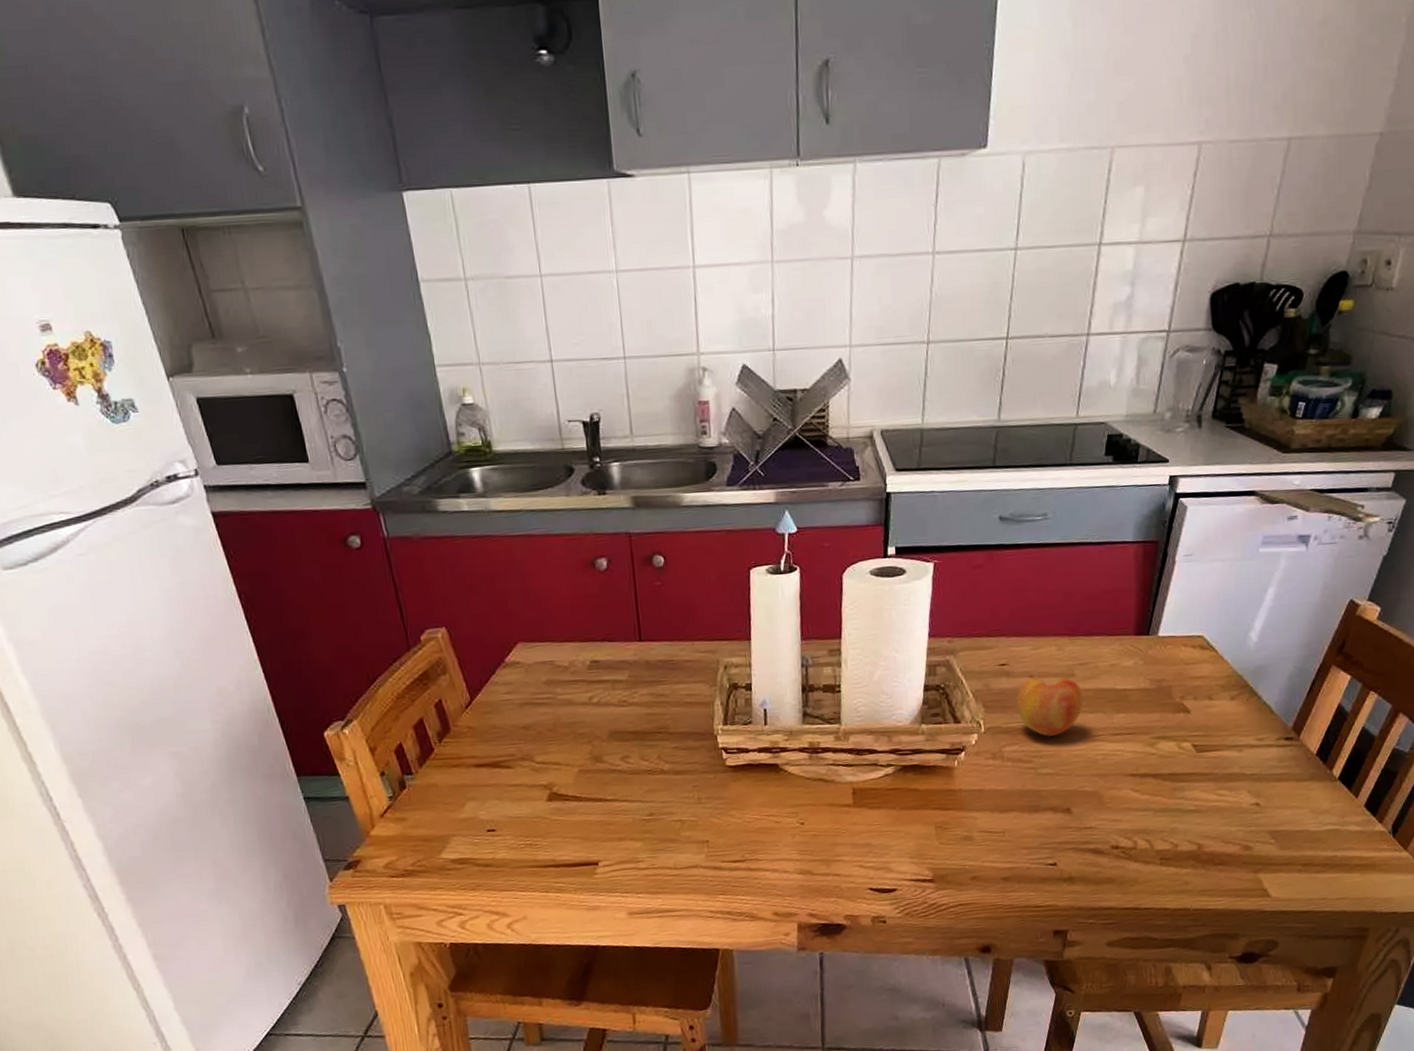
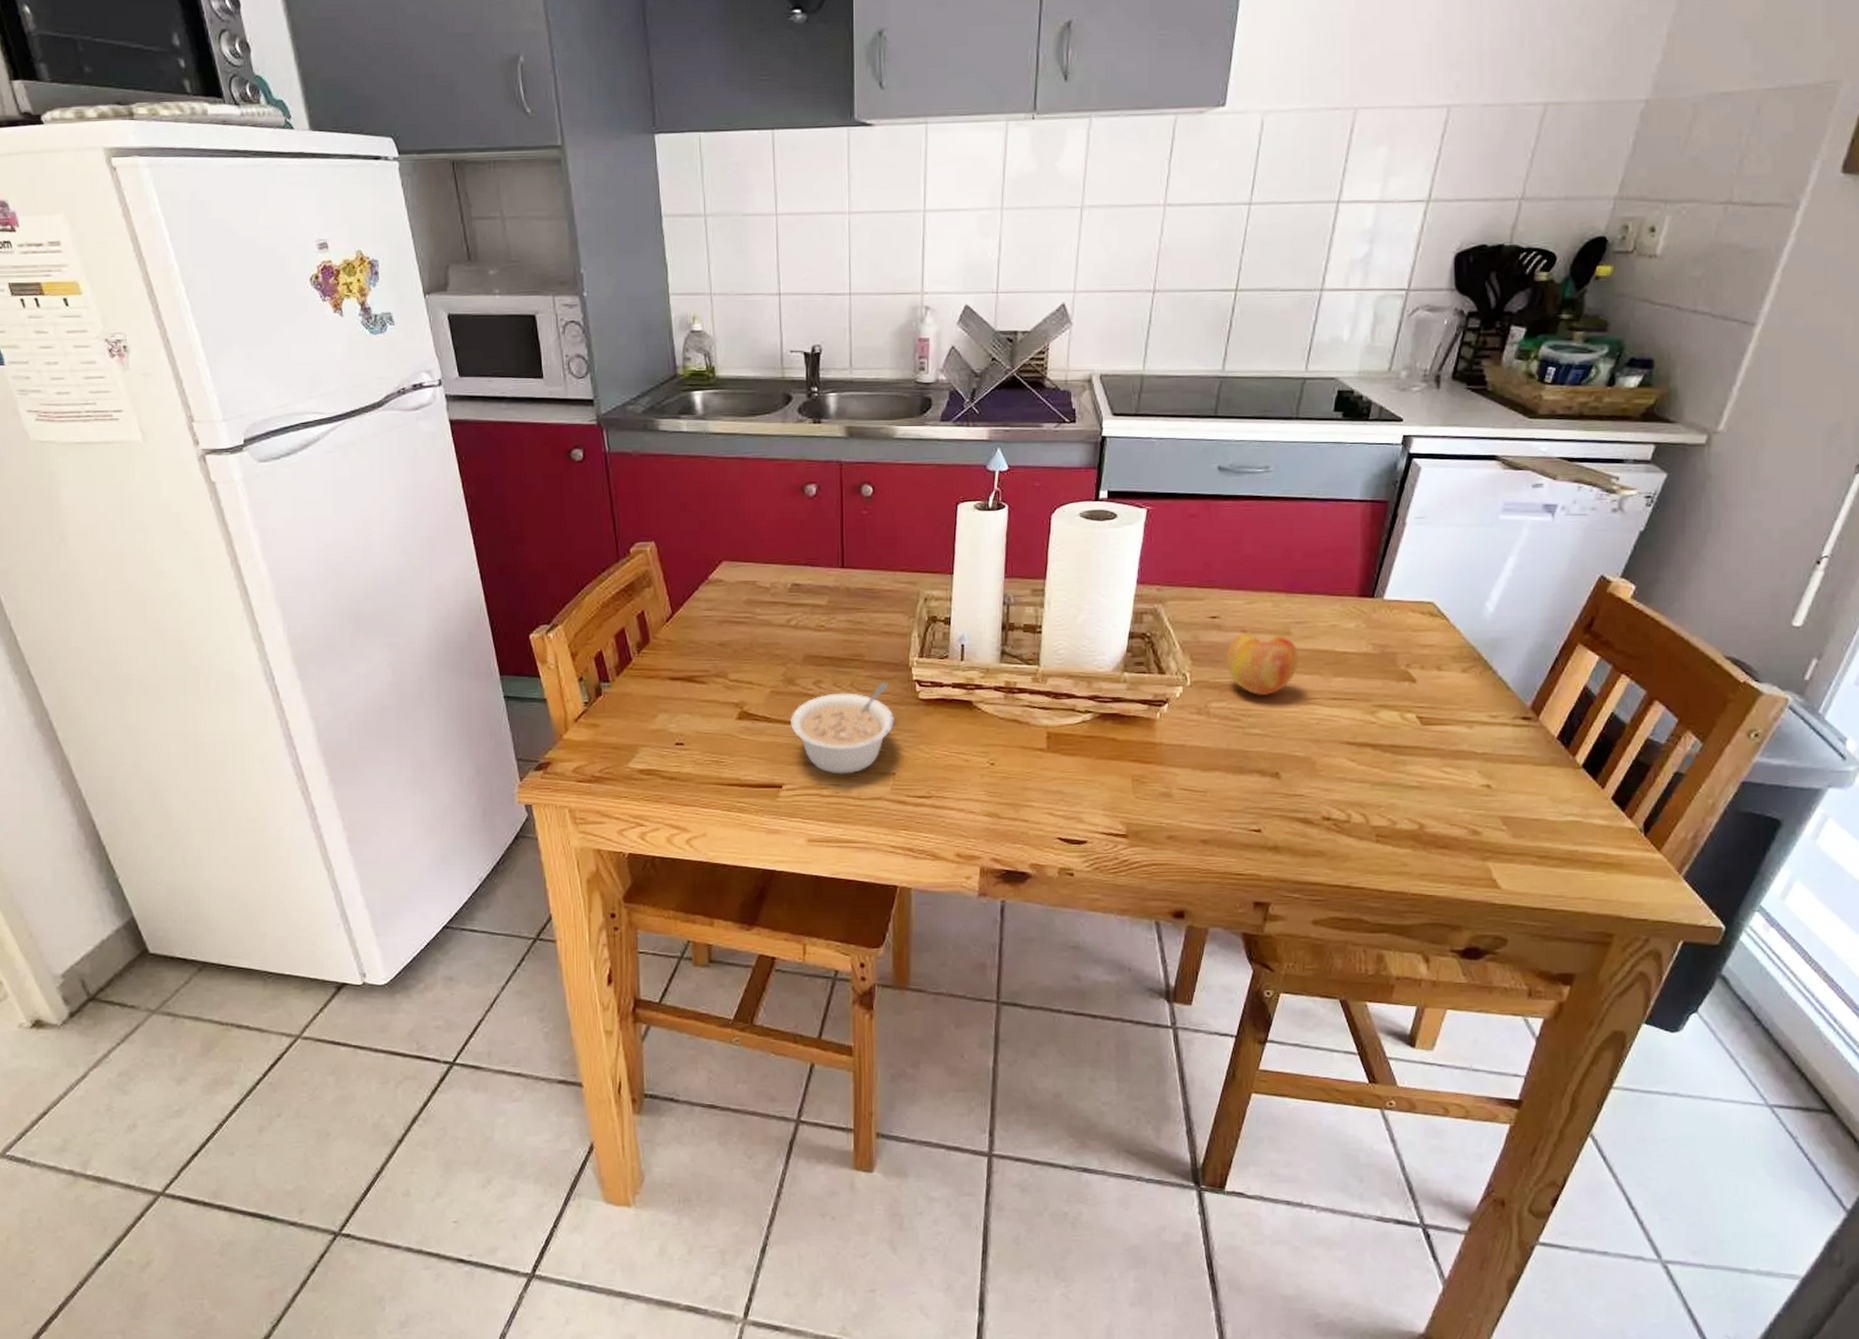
legume: none [601,752,704,847] -> present [791,682,894,774]

